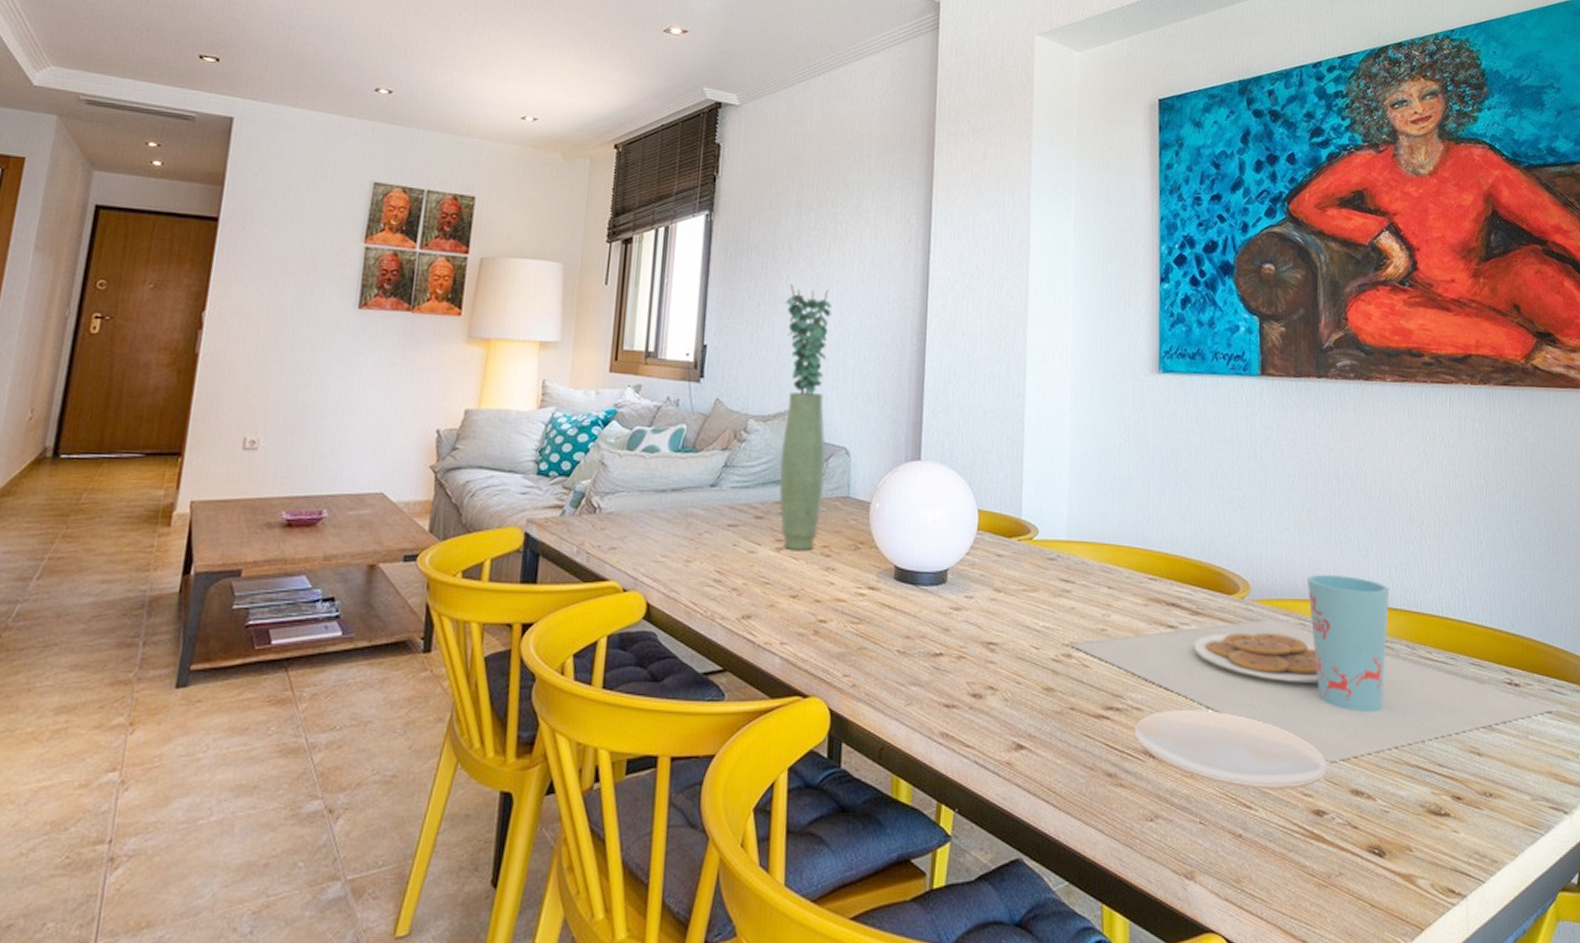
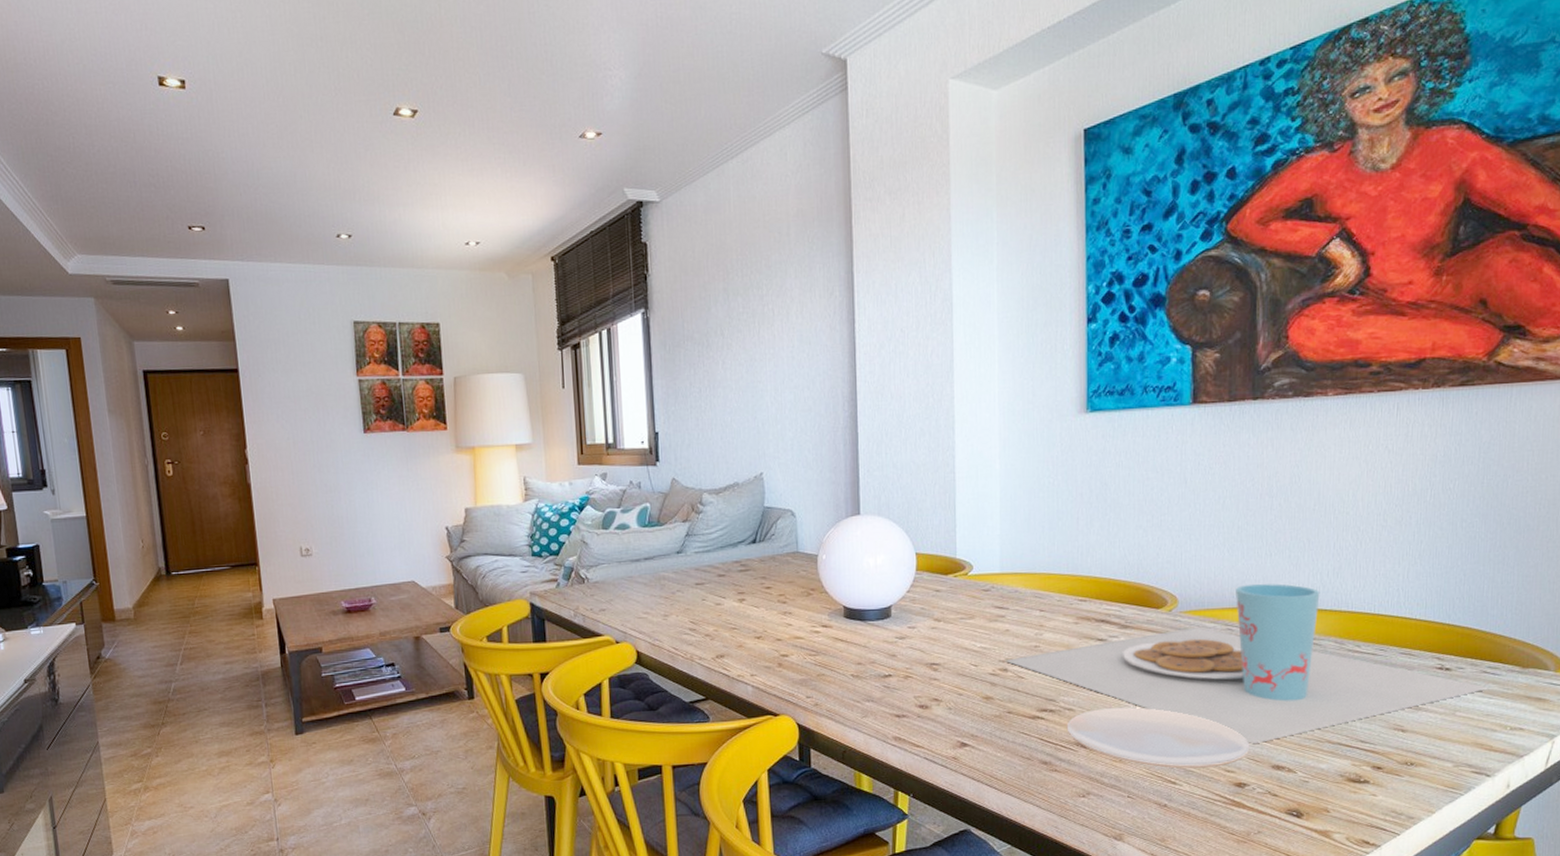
vase: present [779,284,832,551] -> none [723,368,775,601]

